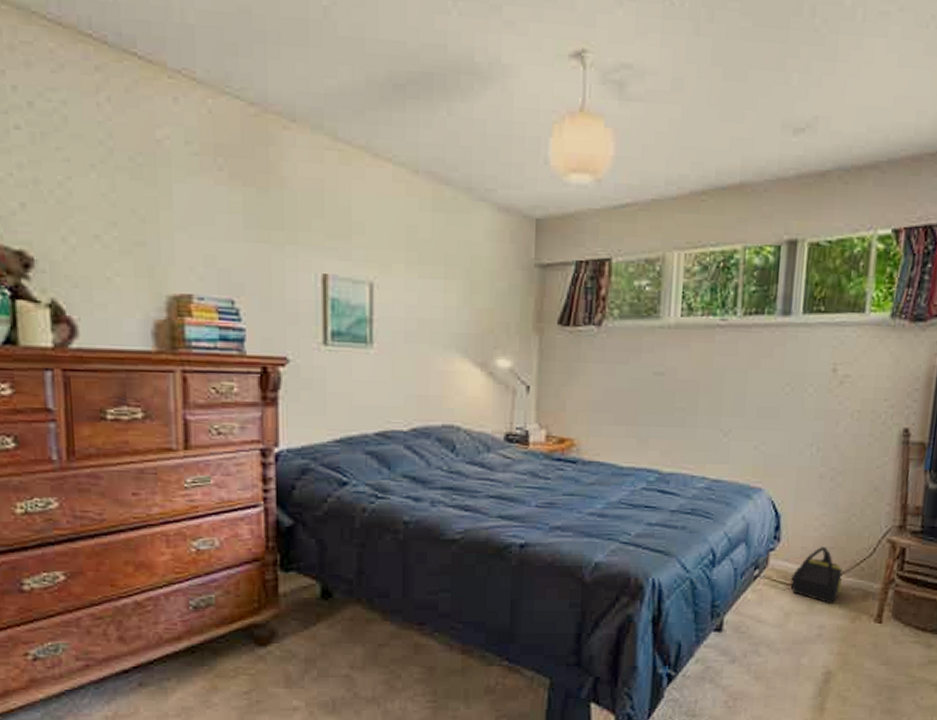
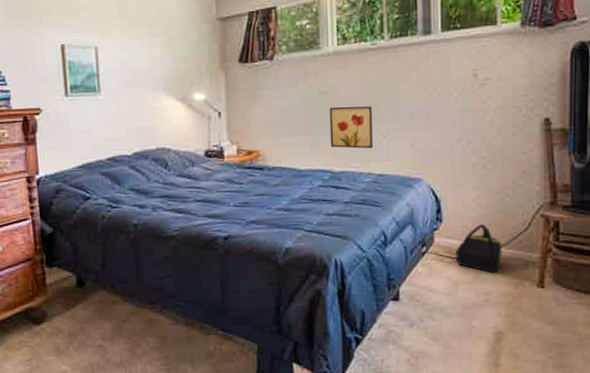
wall art: none [660,392,714,448] -> present [329,106,373,149]

